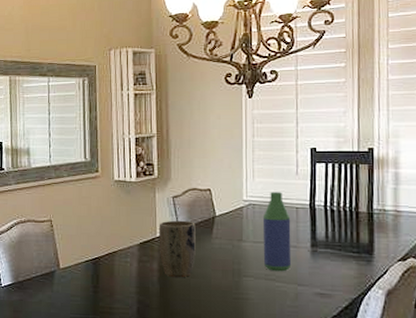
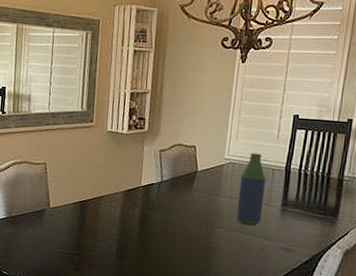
plant pot: present [159,220,196,278] -> none [142,172,178,225]

